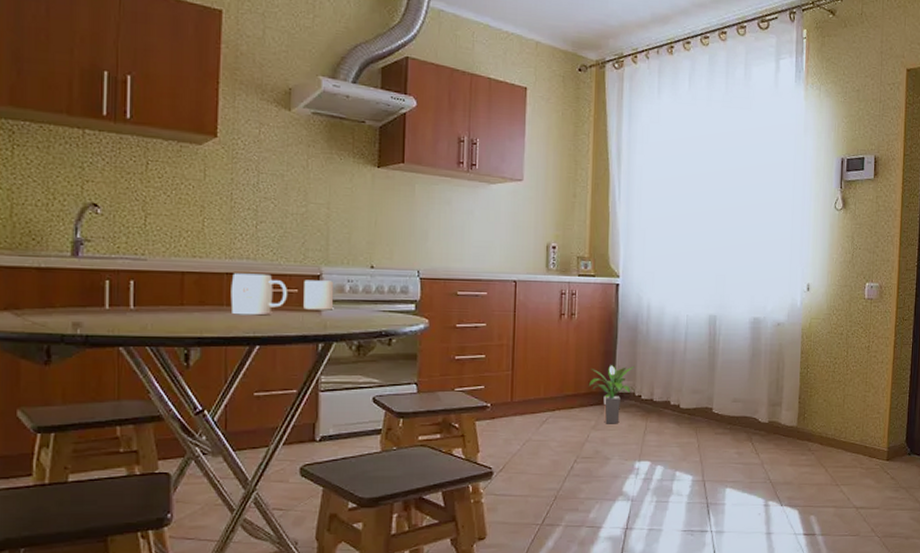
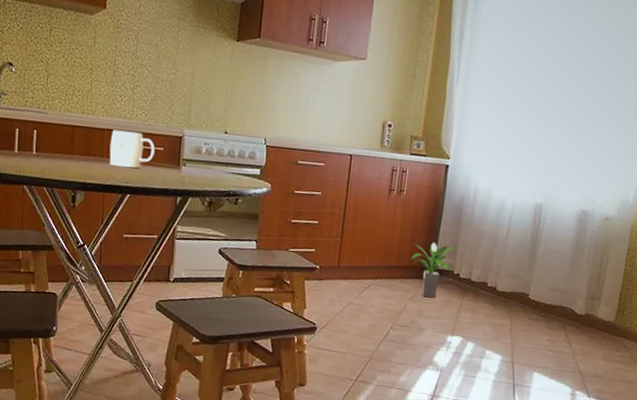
mug: present [303,280,334,310] -> none [167,140,194,169]

